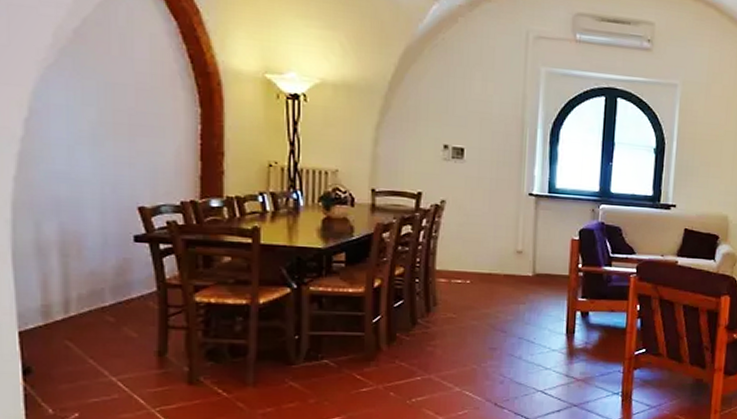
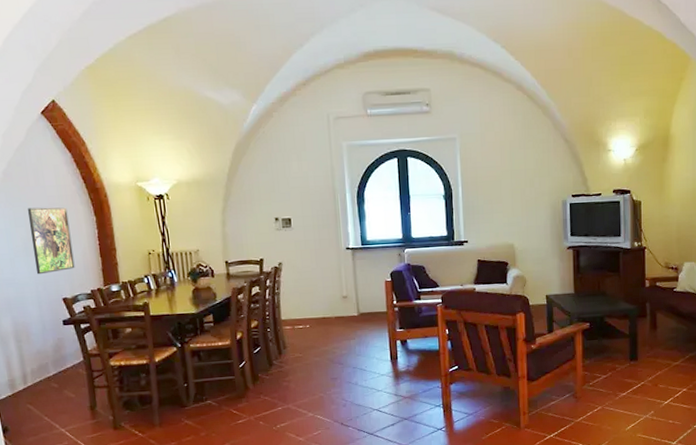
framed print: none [102,83,162,172] -> present [27,207,75,275]

